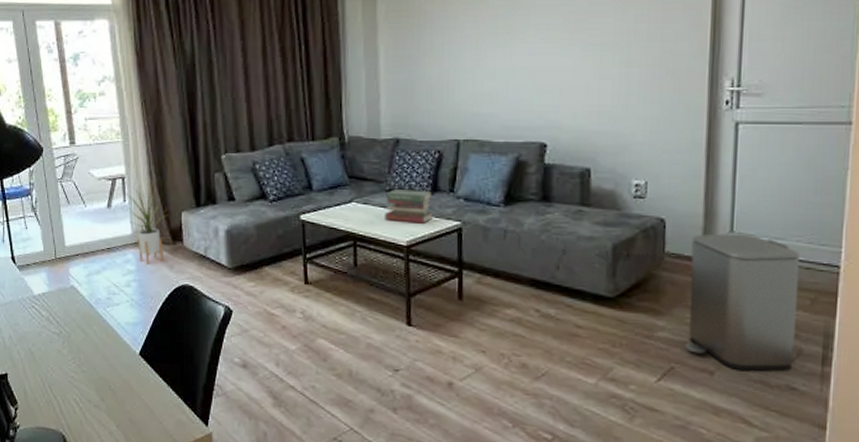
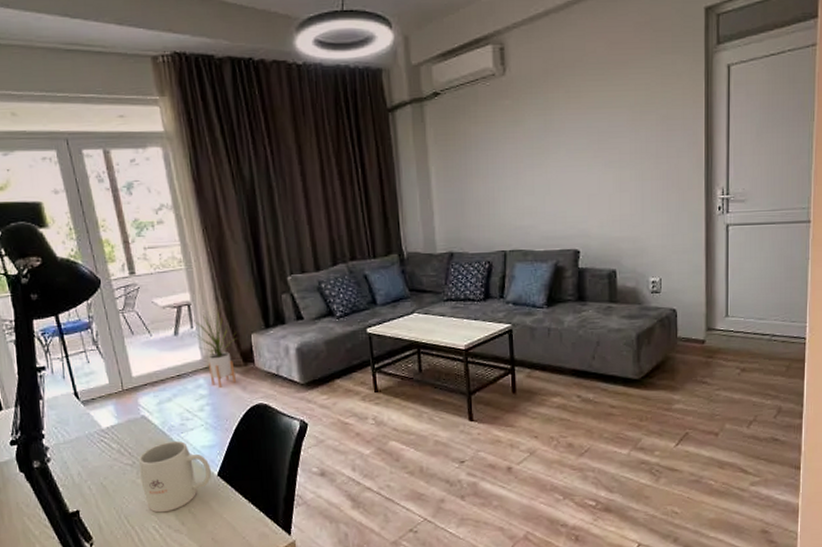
mug: none [65,314,133,386] -> present [138,441,211,513]
books: present [385,189,433,224] -> none [444,298,486,329]
pedal bin: present [684,233,801,372] -> none [695,317,778,430]

